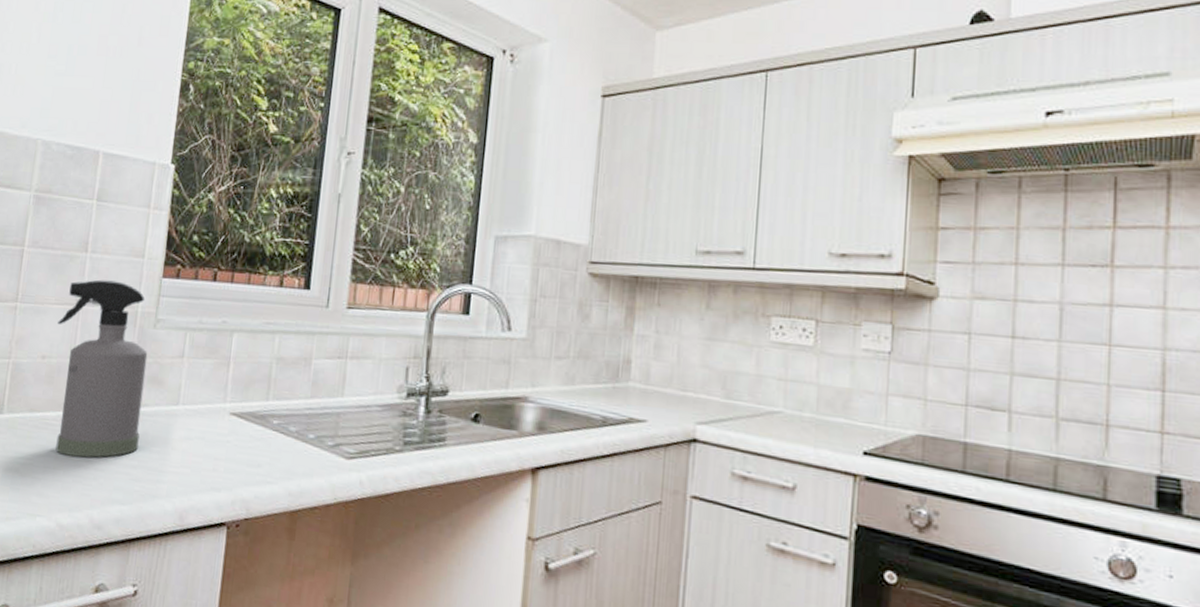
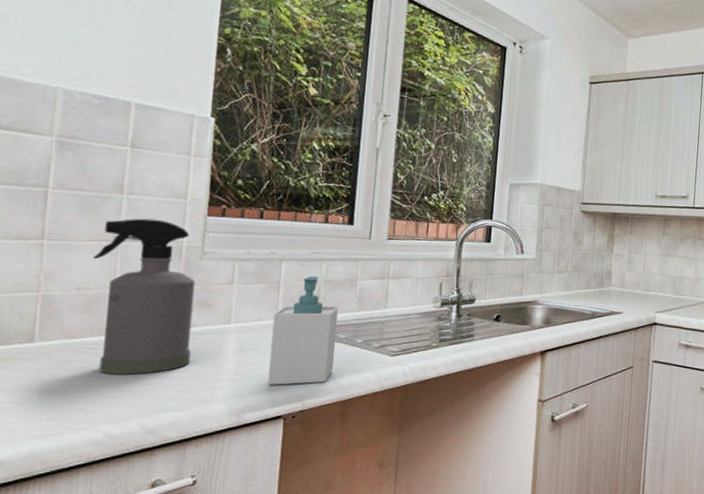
soap bottle: none [212,351,291,486] -> present [267,276,339,385]

